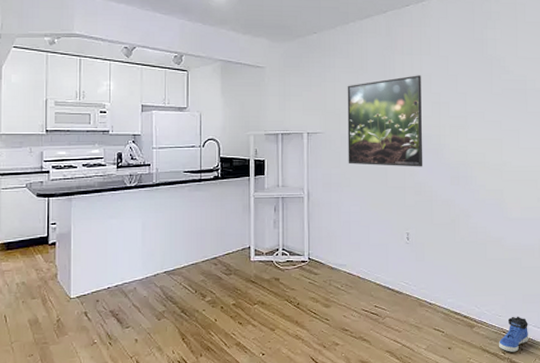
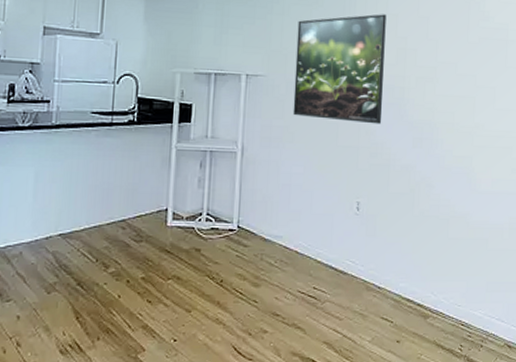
sneaker: present [498,316,528,352] -> none [455,306,491,349]

